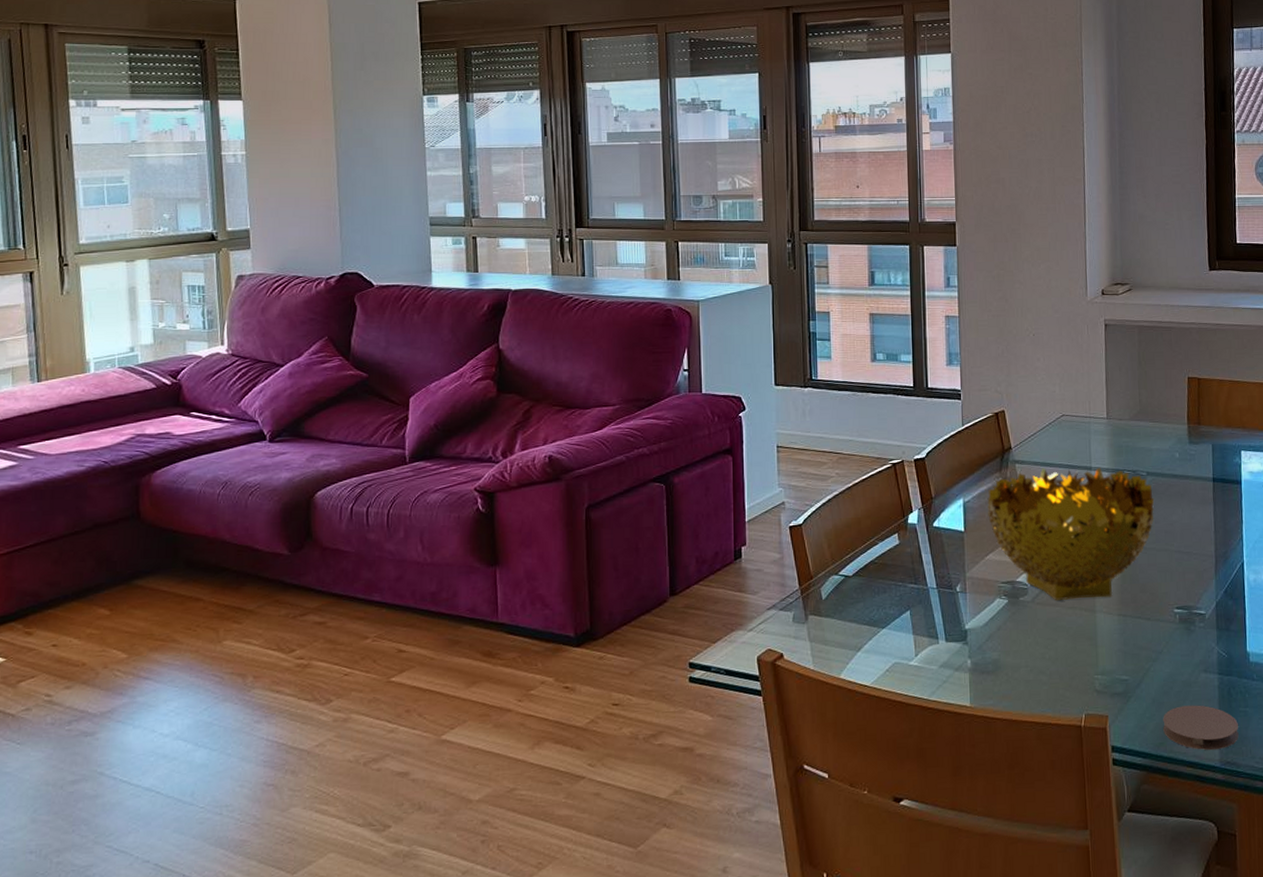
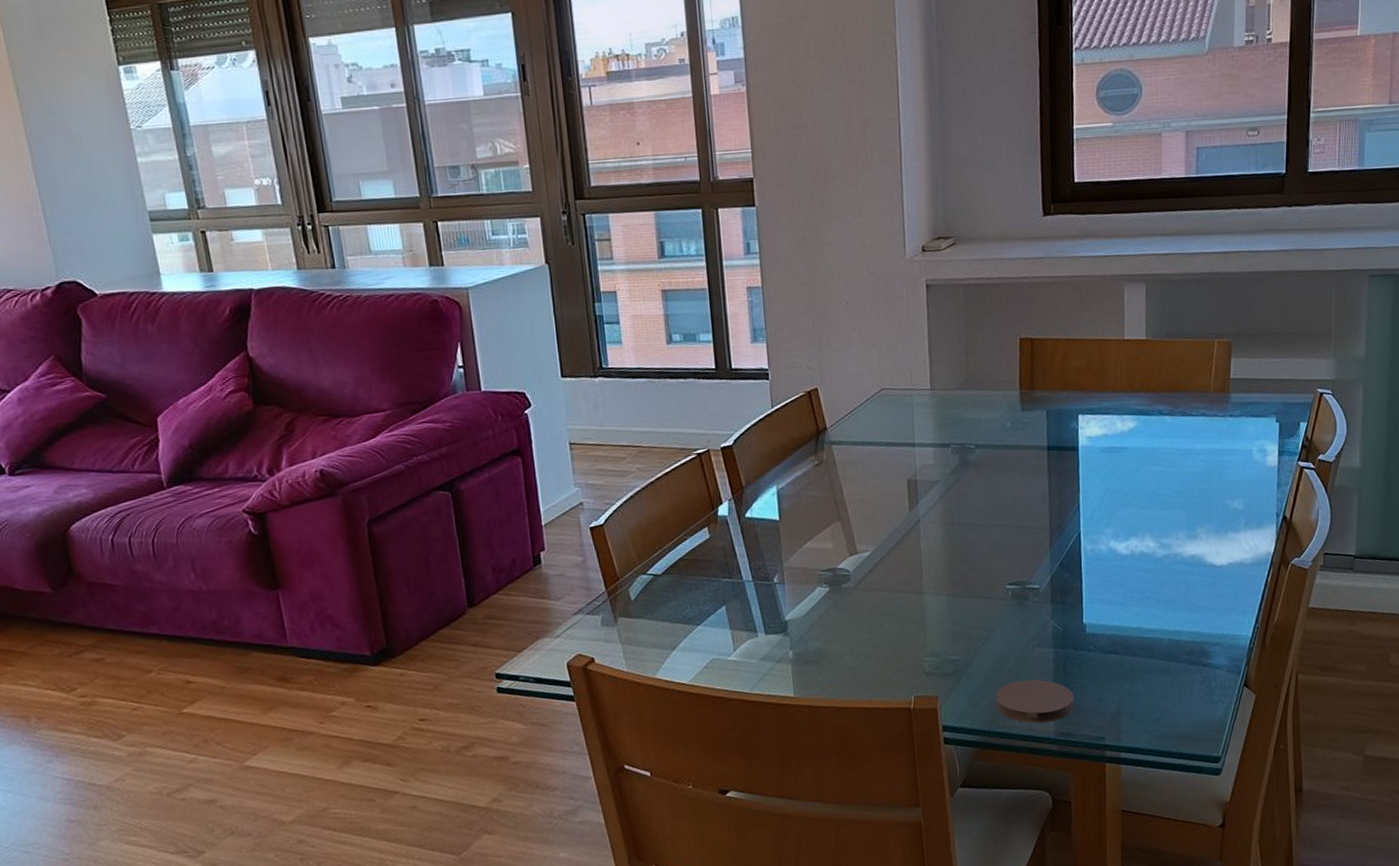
decorative bowl: present [987,467,1155,600] -> none [803,442,984,585]

